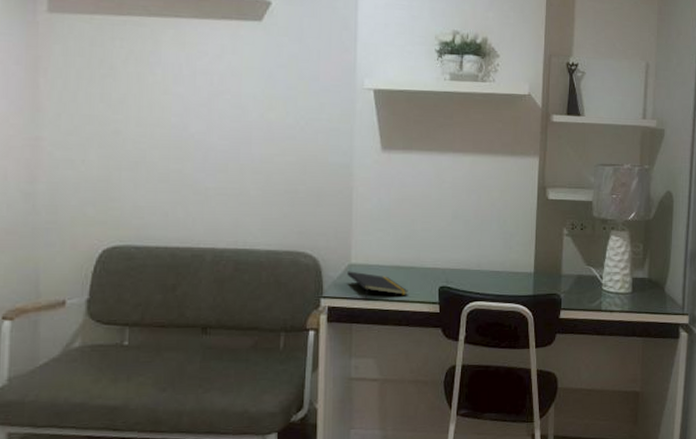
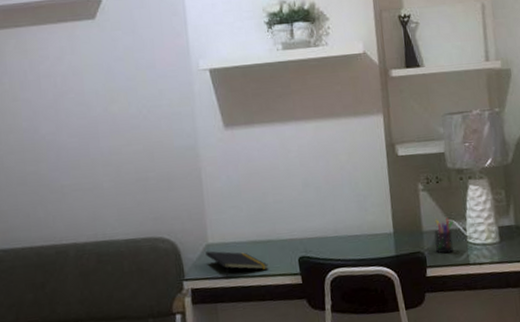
pen holder: none [571,264,592,298] -> present [434,217,454,254]

